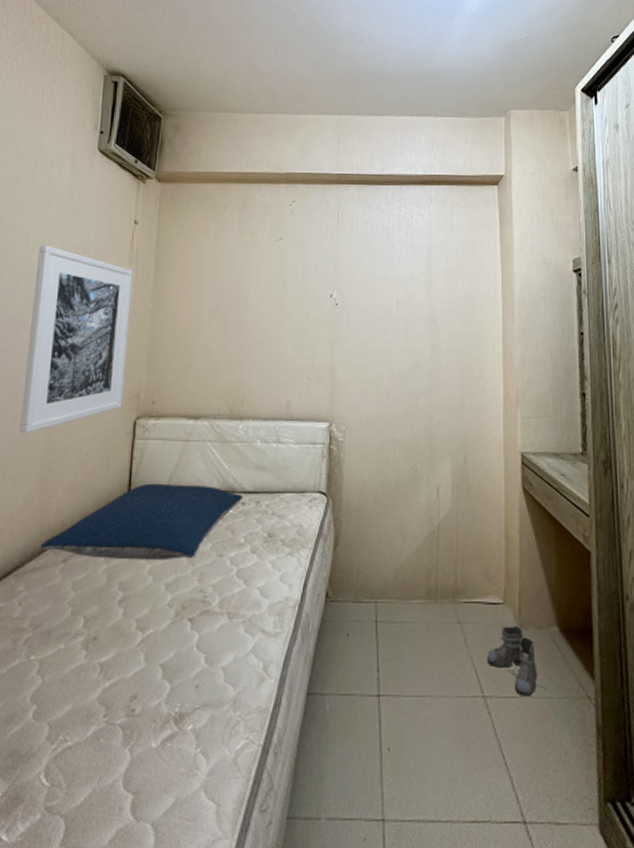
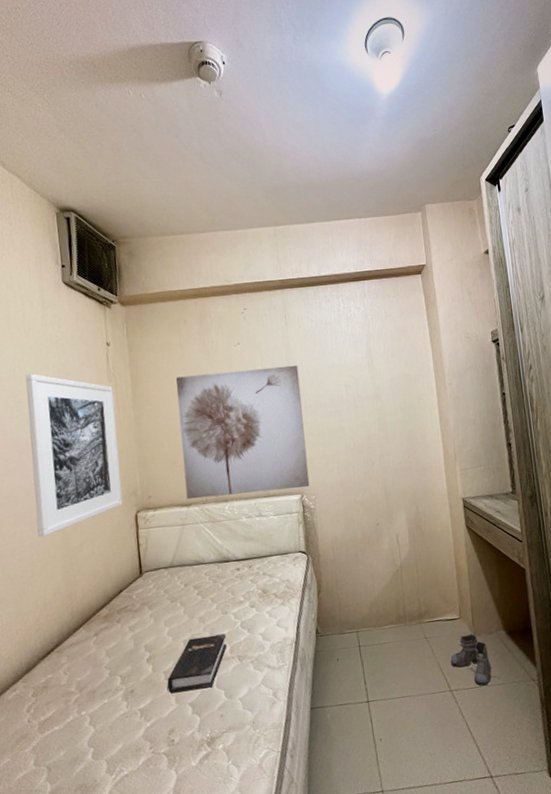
pillow: present [40,483,244,560] -> none [73,559,238,630]
hardback book: none [137,581,218,648] -> present [167,633,227,693]
wall art: none [196,268,345,415] -> present [175,365,310,500]

